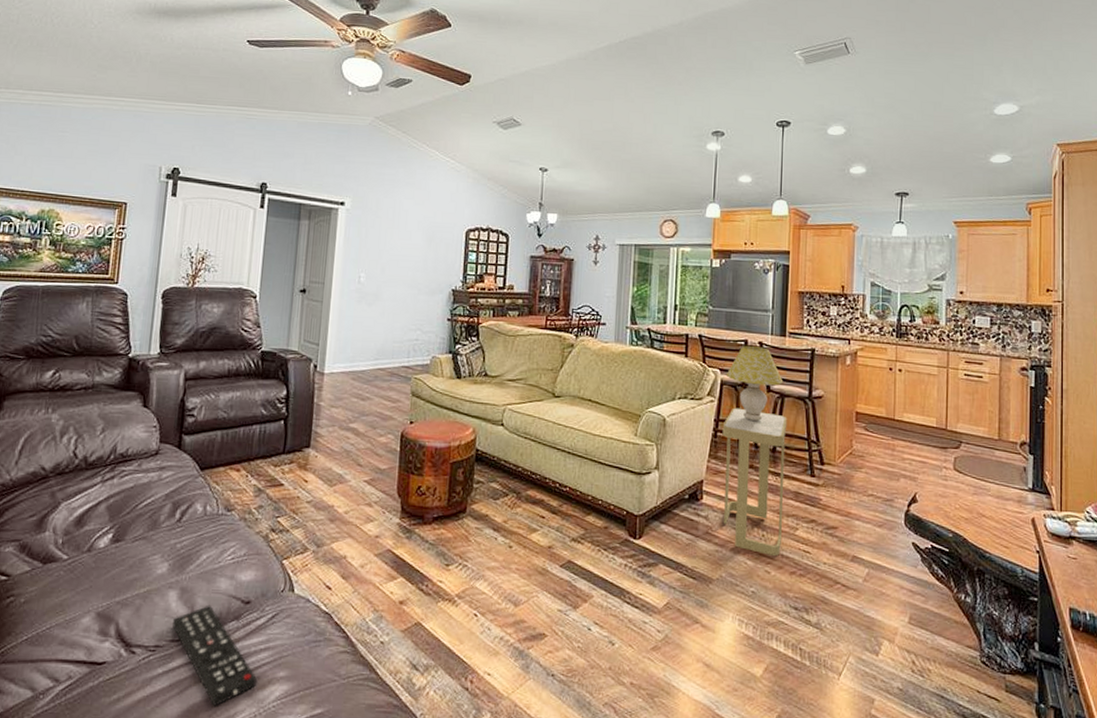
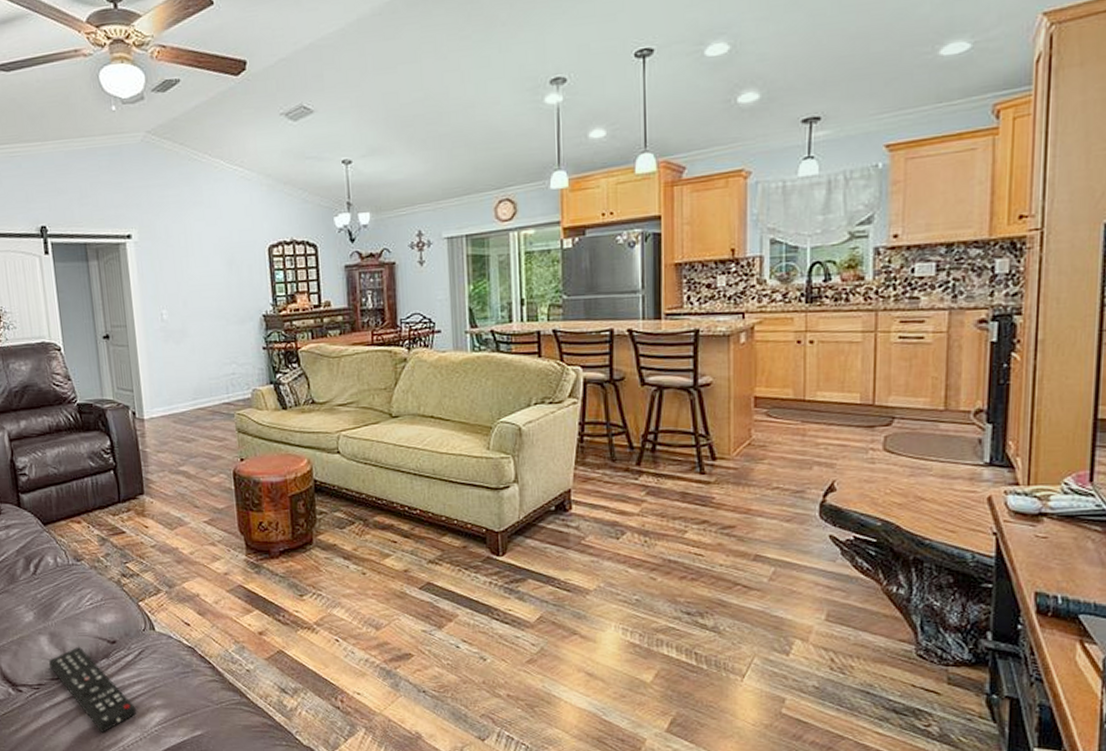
side table: present [722,407,788,556] -> none [589,407,668,561]
table lamp: present [726,345,783,421] -> none [589,334,661,420]

